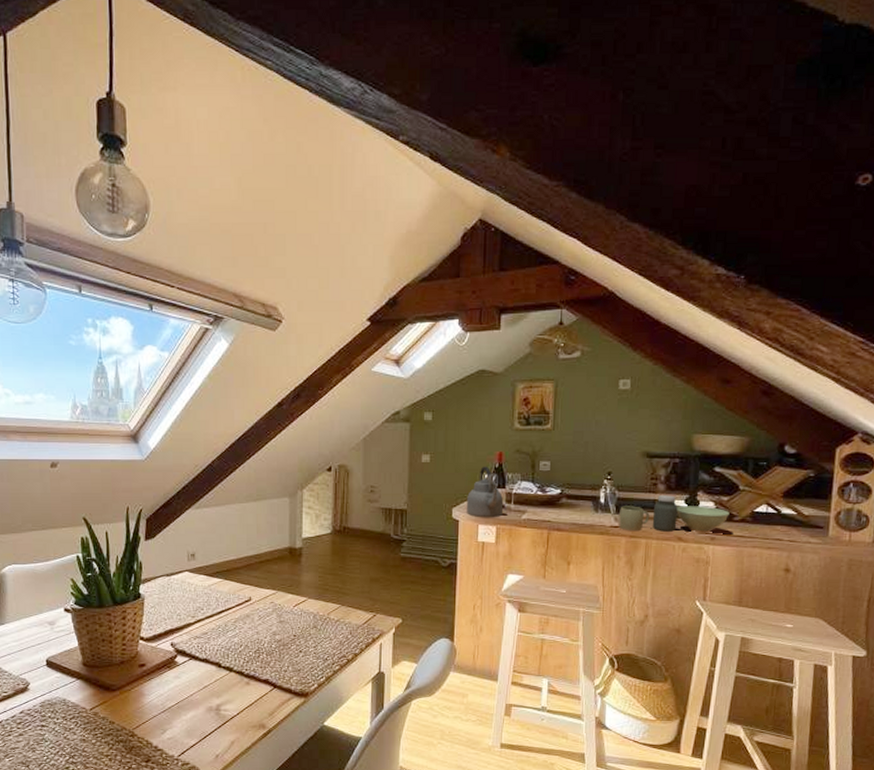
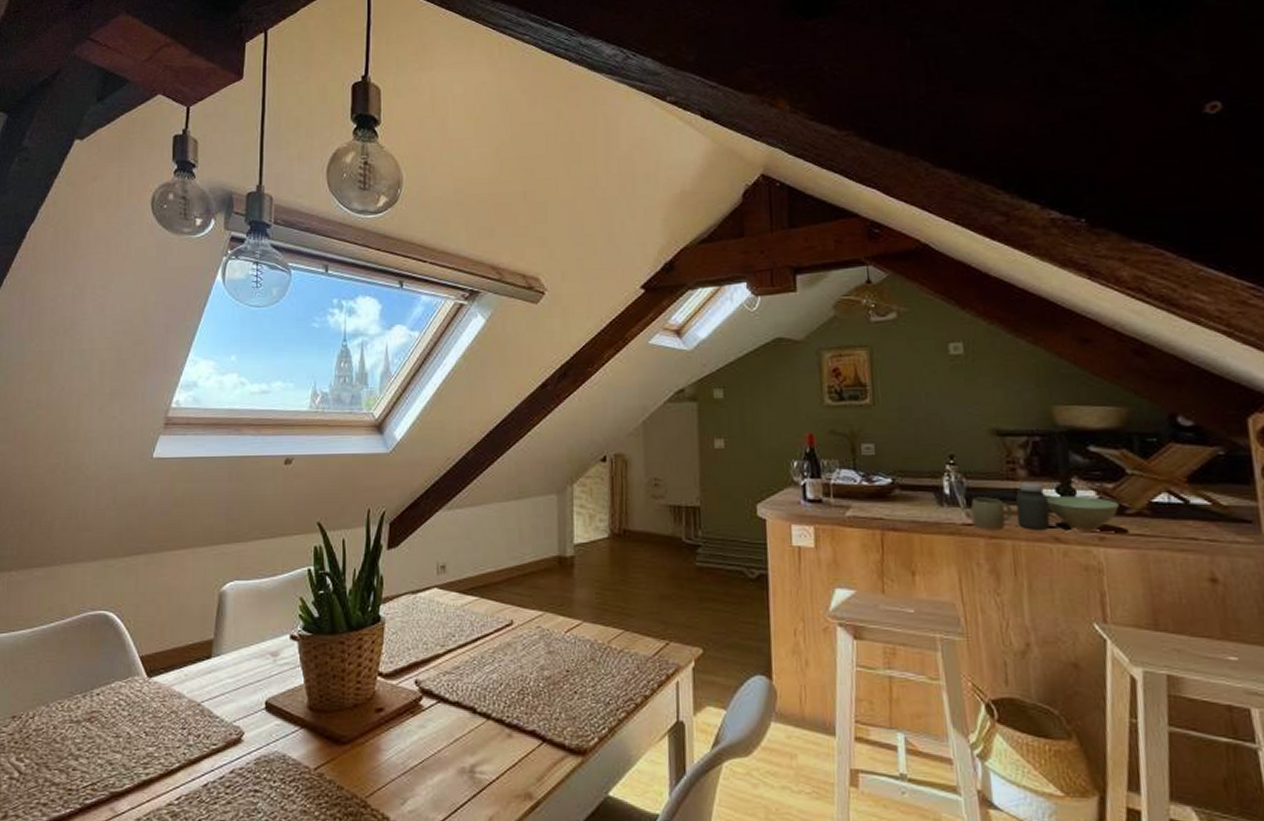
kettle: present [466,466,504,518] -> none [773,451,822,516]

